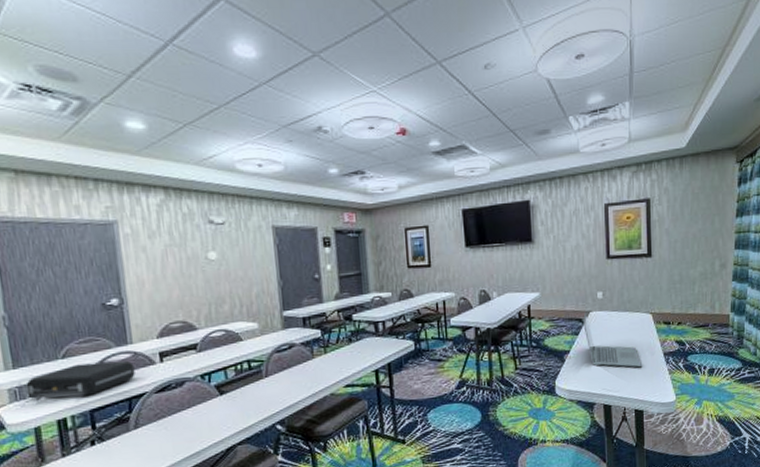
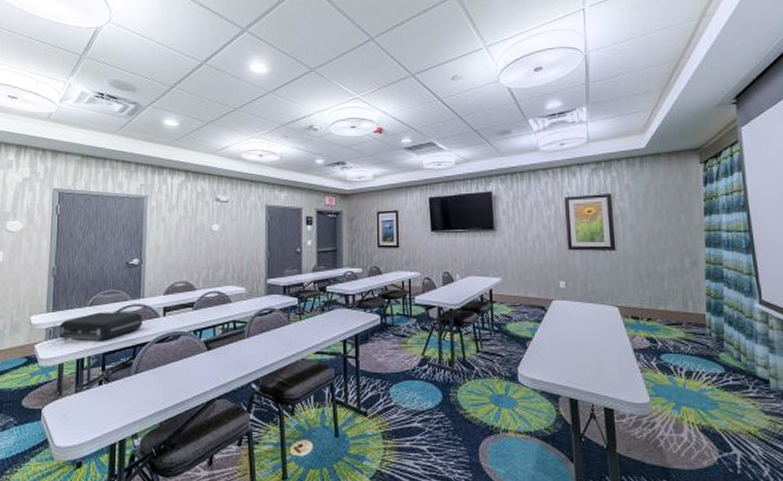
laptop: present [583,313,643,368] -> none [546,301,611,362]

